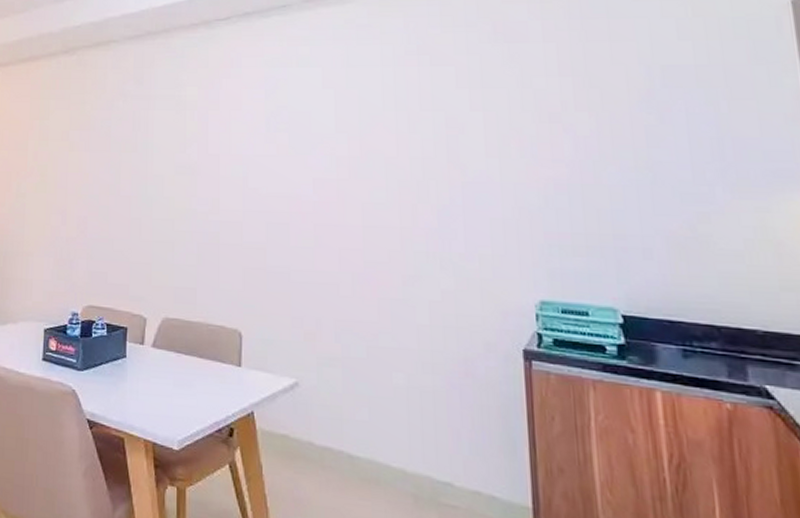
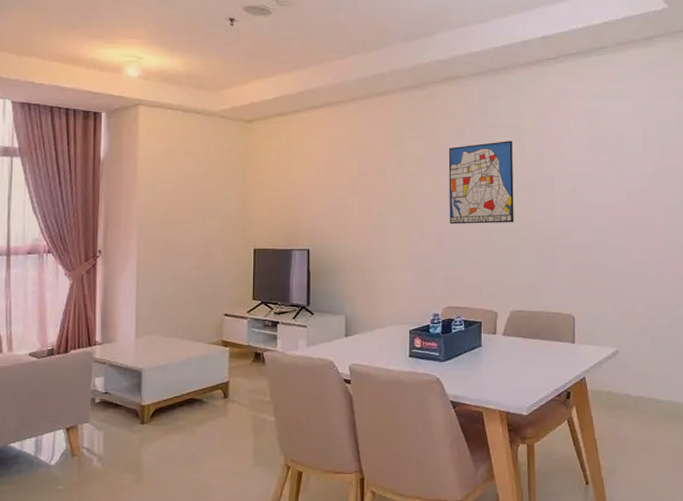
wall art: none [95,114,171,212] -> present [448,141,514,225]

